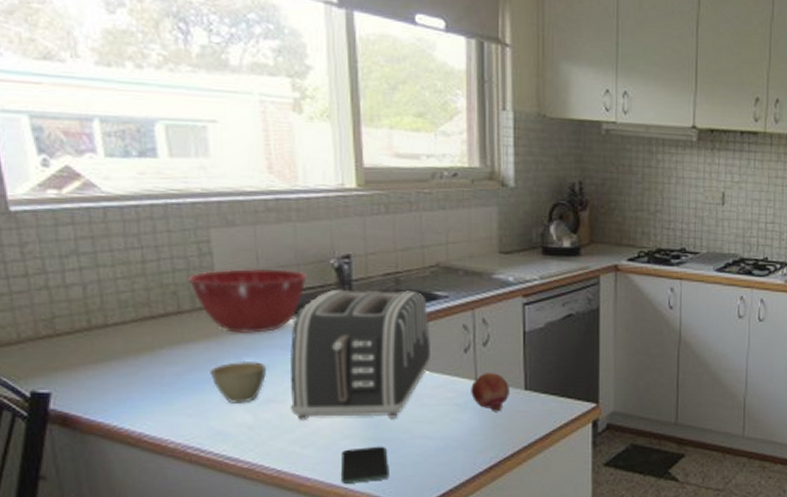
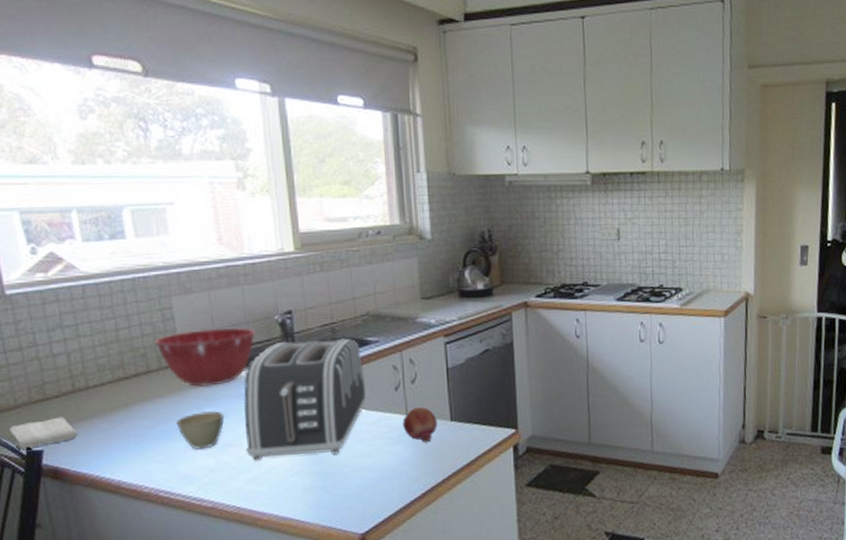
washcloth: none [10,356,92,390] -> present [9,416,77,449]
smartphone: present [340,446,390,484] -> none [292,480,335,516]

